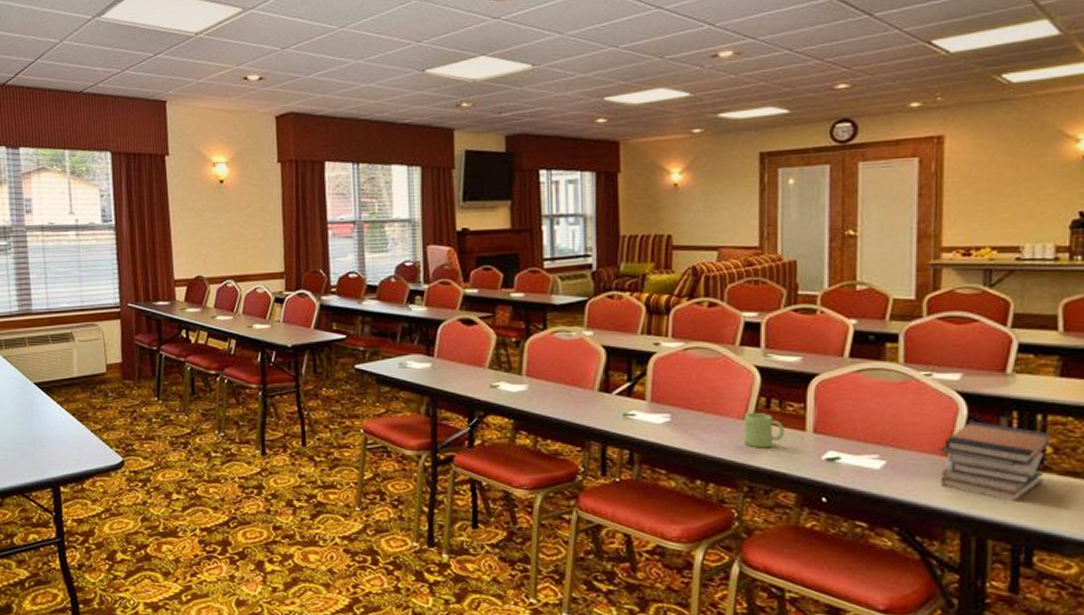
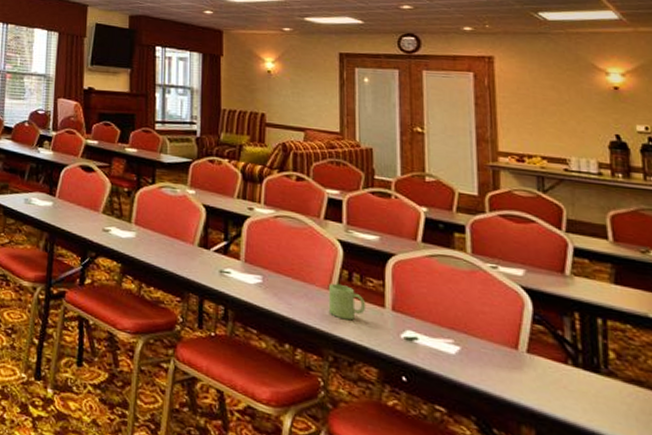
book stack: present [940,421,1050,502] -> none [510,317,612,405]

